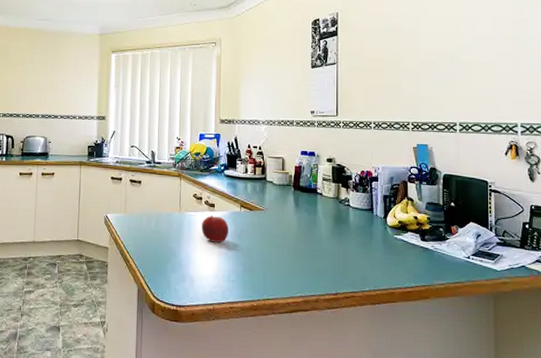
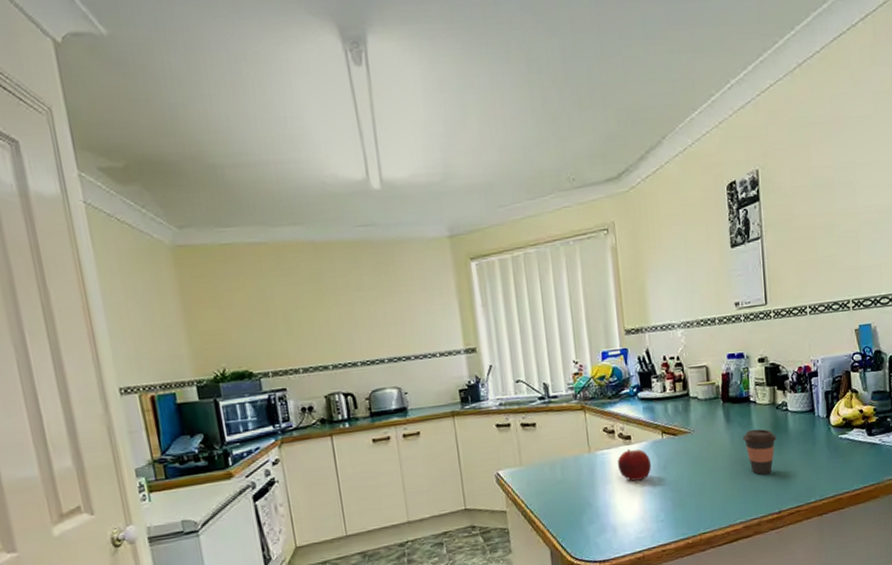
coffee cup: none [308,216,339,259] -> present [742,429,777,475]

